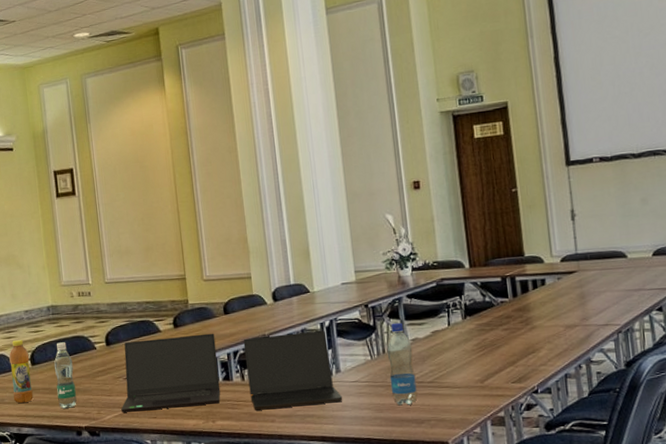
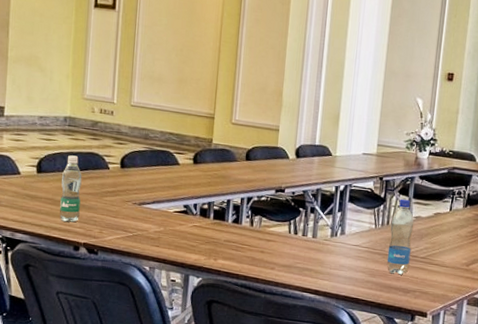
bottle: present [9,340,33,404] -> none [11,144,36,209]
laptop: present [121,333,221,412] -> none [124,168,233,244]
laptop: present [243,330,343,410] -> none [255,187,342,262]

